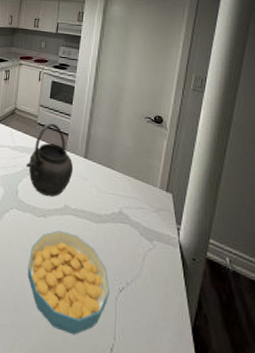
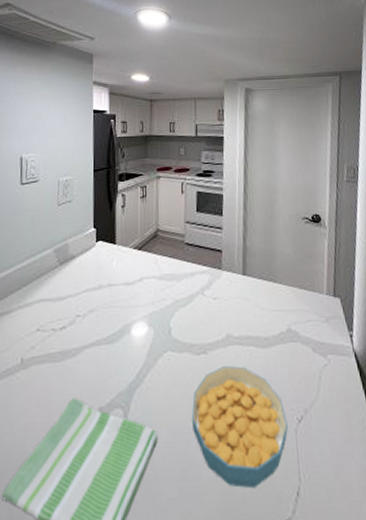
kettle: present [25,123,74,197] -> none [176,240,232,329]

